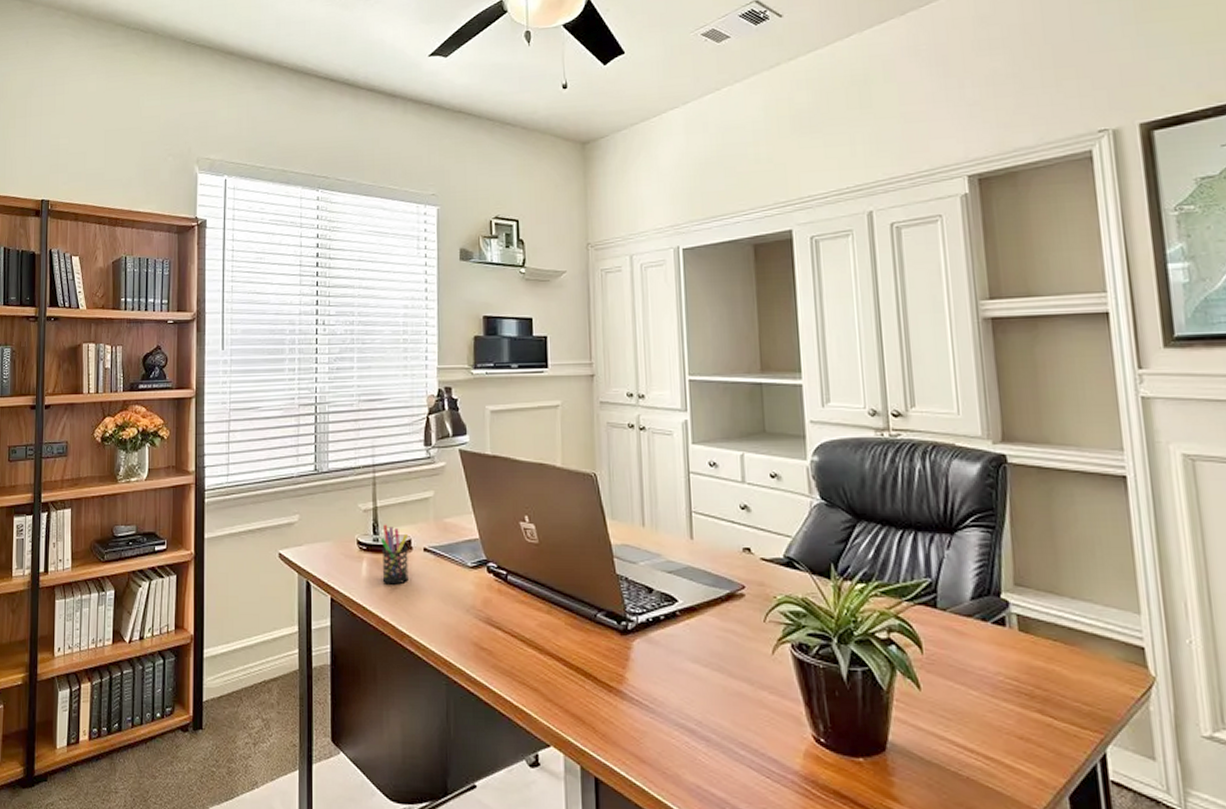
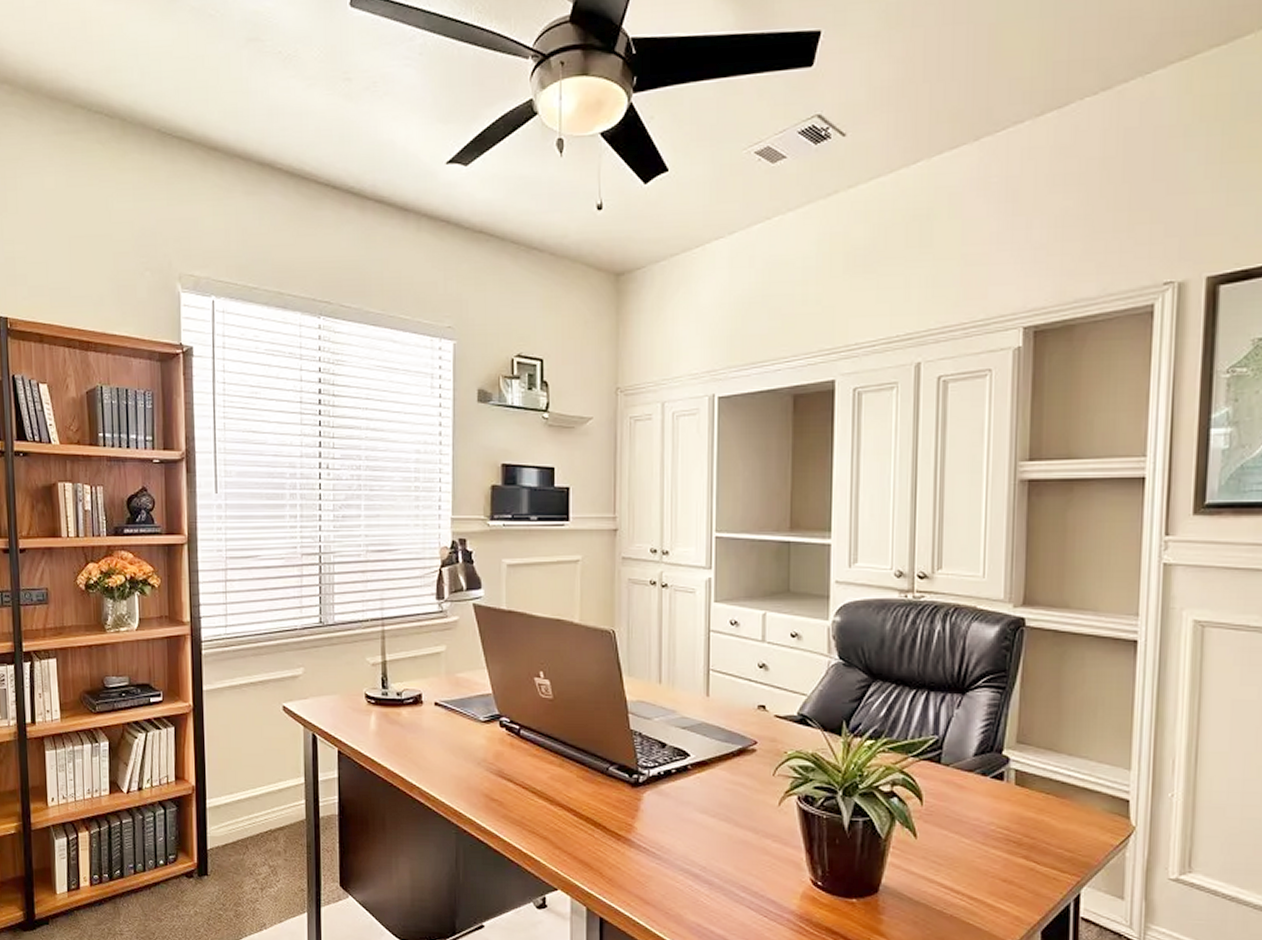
pen holder: present [380,524,409,585] -> none [389,678,419,738]

